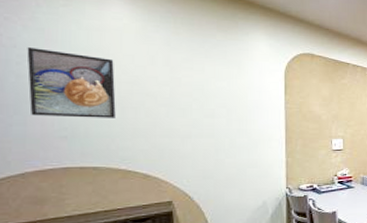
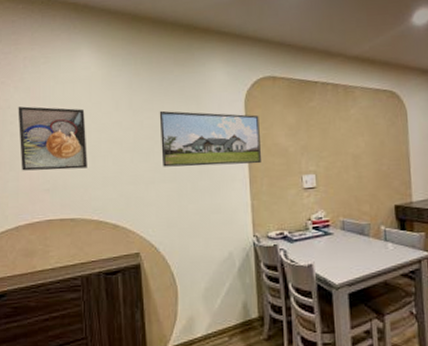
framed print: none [199,71,297,127] -> present [159,110,261,167]

